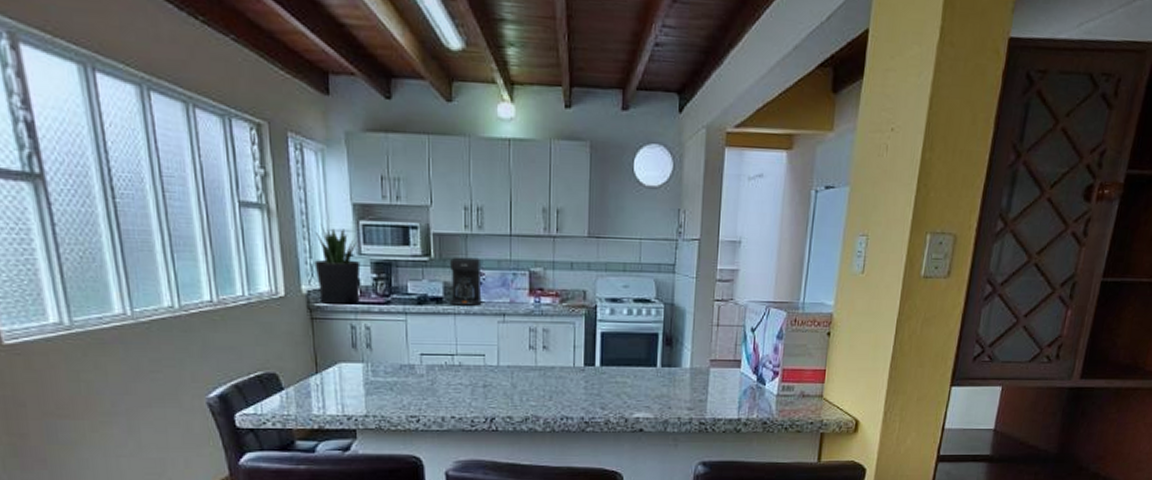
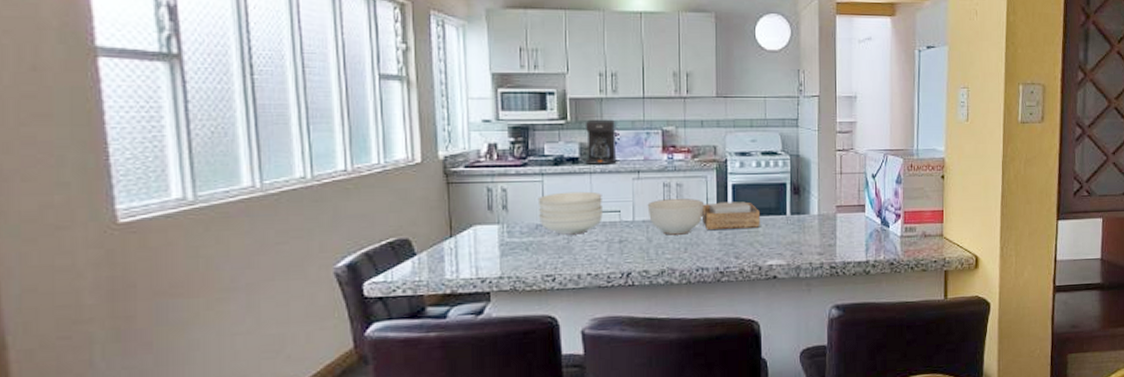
planter: present [314,224,361,306] -> none [452,93,498,170]
bowl: none [401,332,467,377] -> present [537,191,603,235]
bowl: none [512,345,571,382] -> present [647,199,704,235]
napkin holder: none [567,350,629,379] -> present [701,201,760,229]

